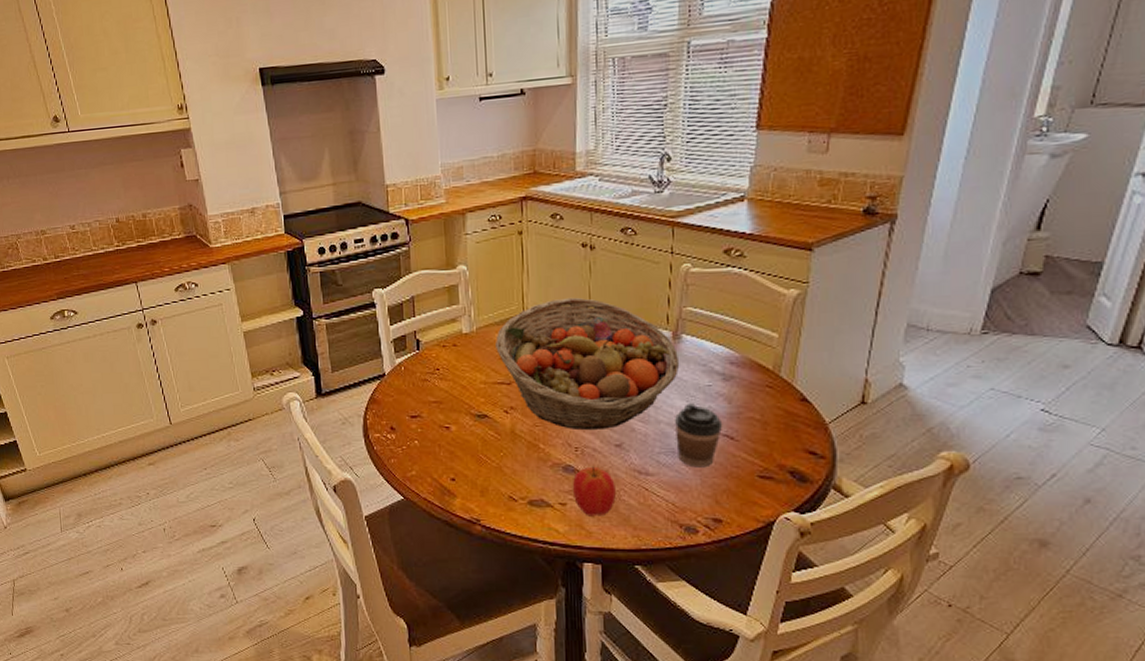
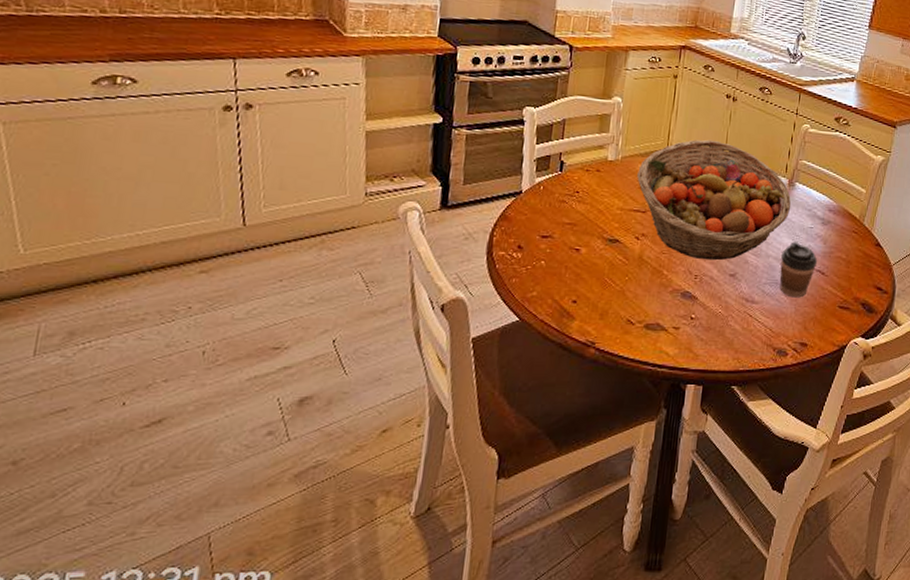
apple: present [572,466,616,517] -> none [686,293,725,340]

